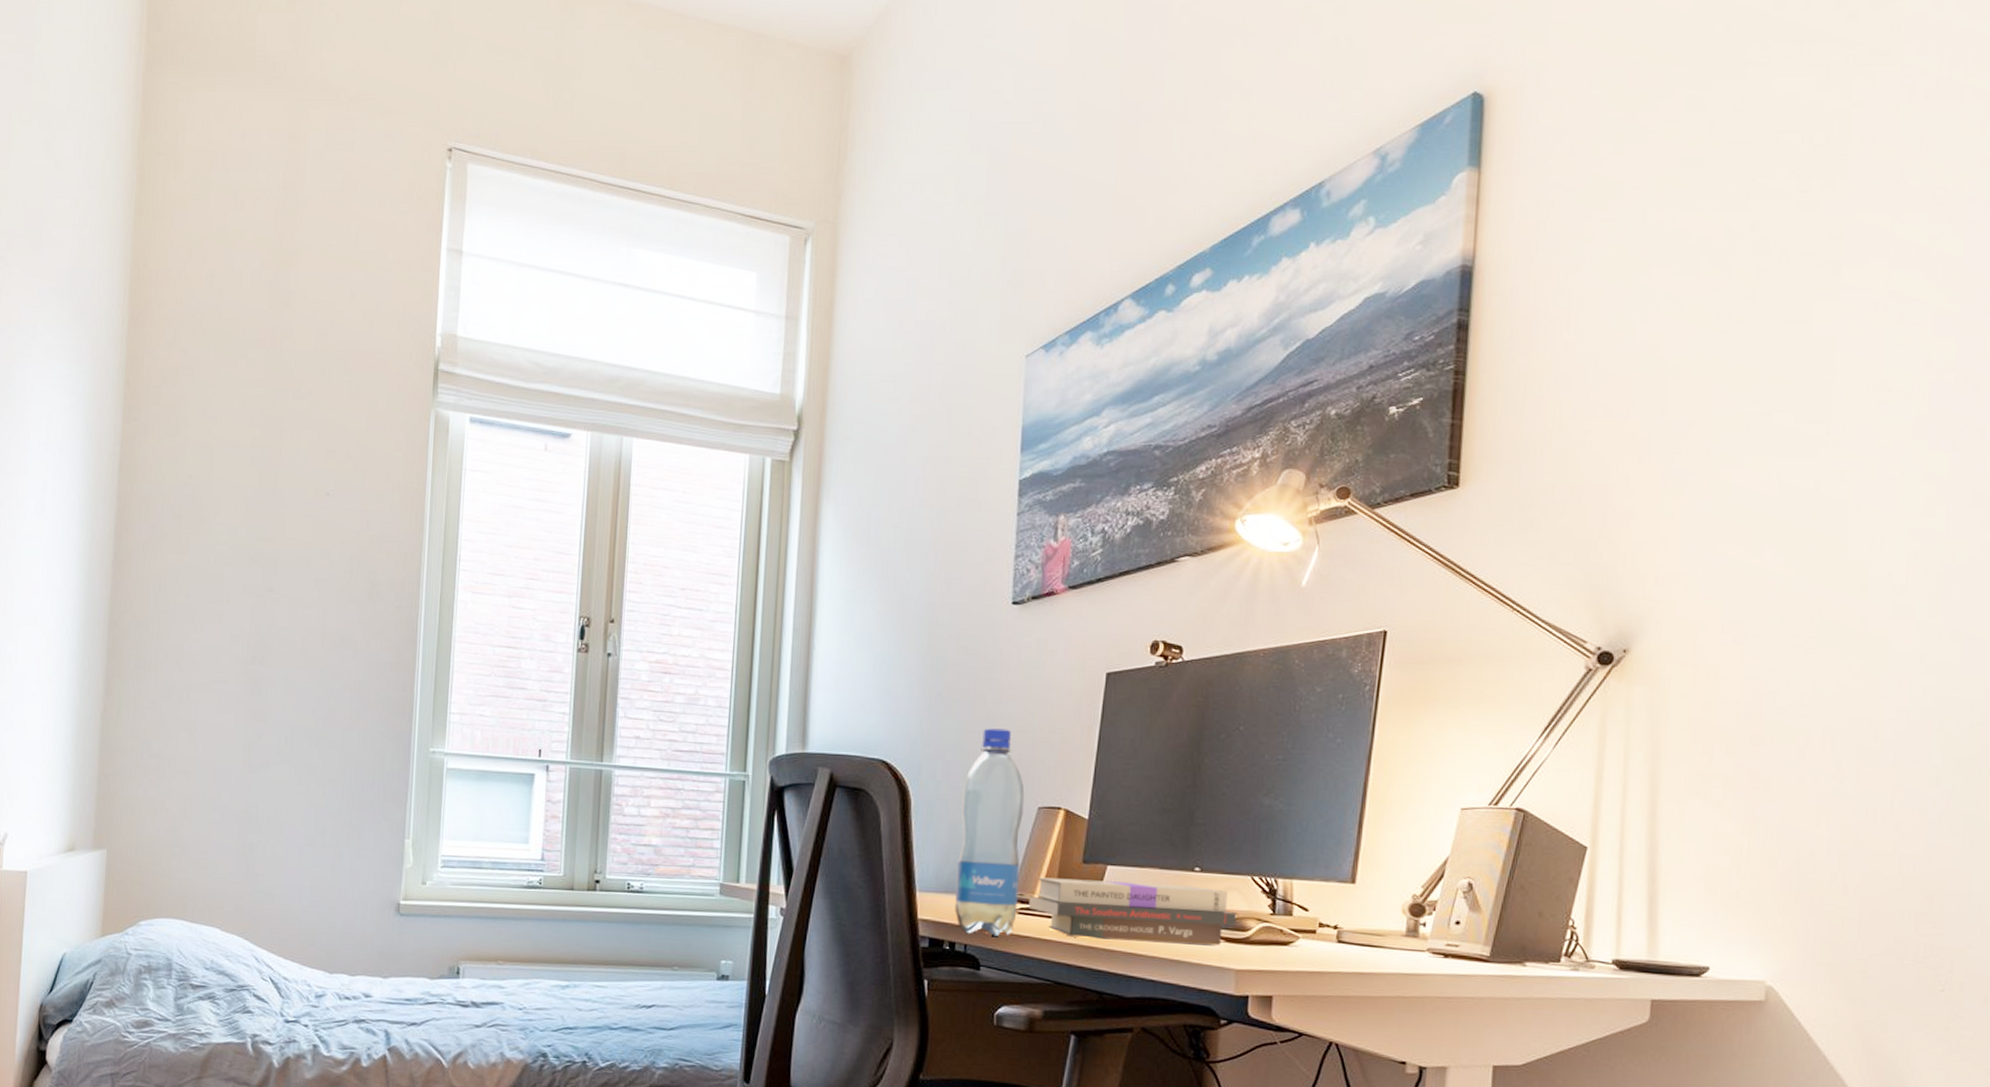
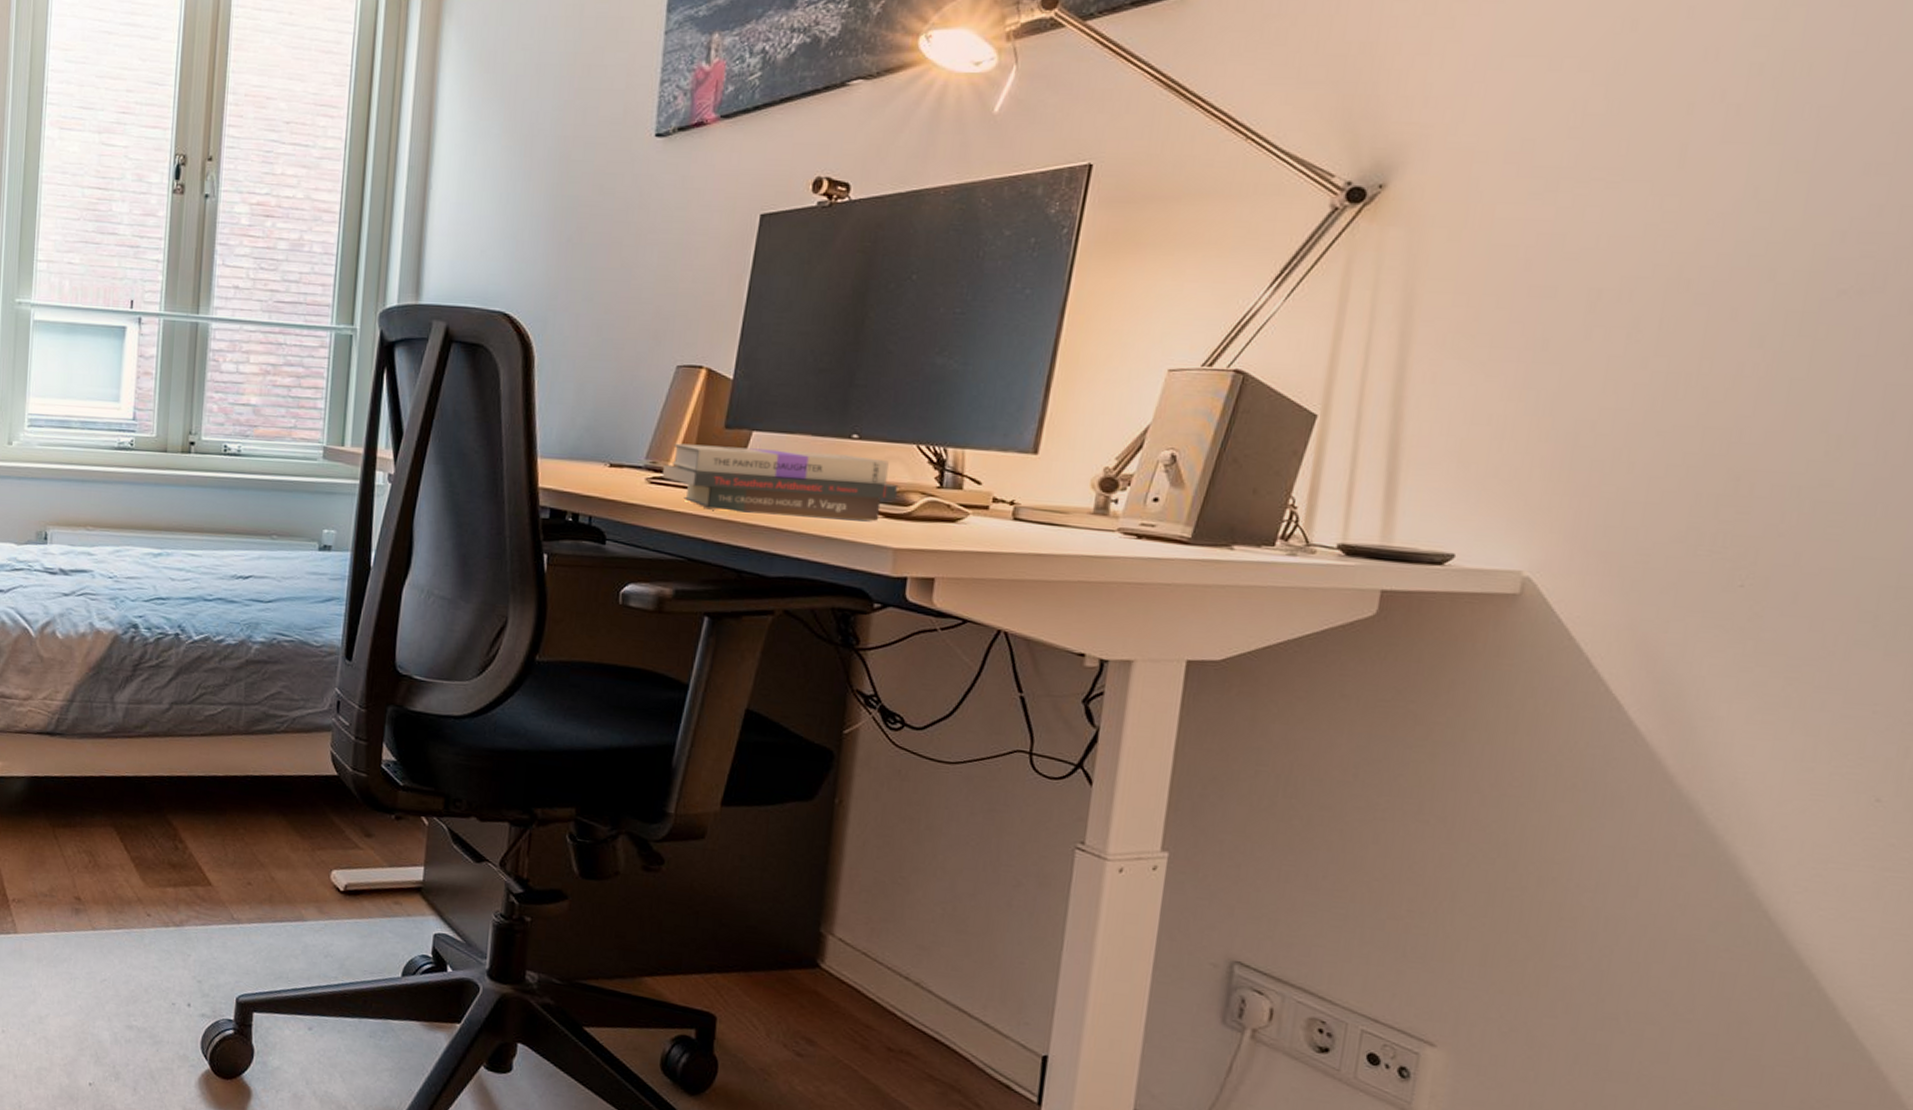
bottle: present [954,728,1025,936] -> none [579,277,662,508]

